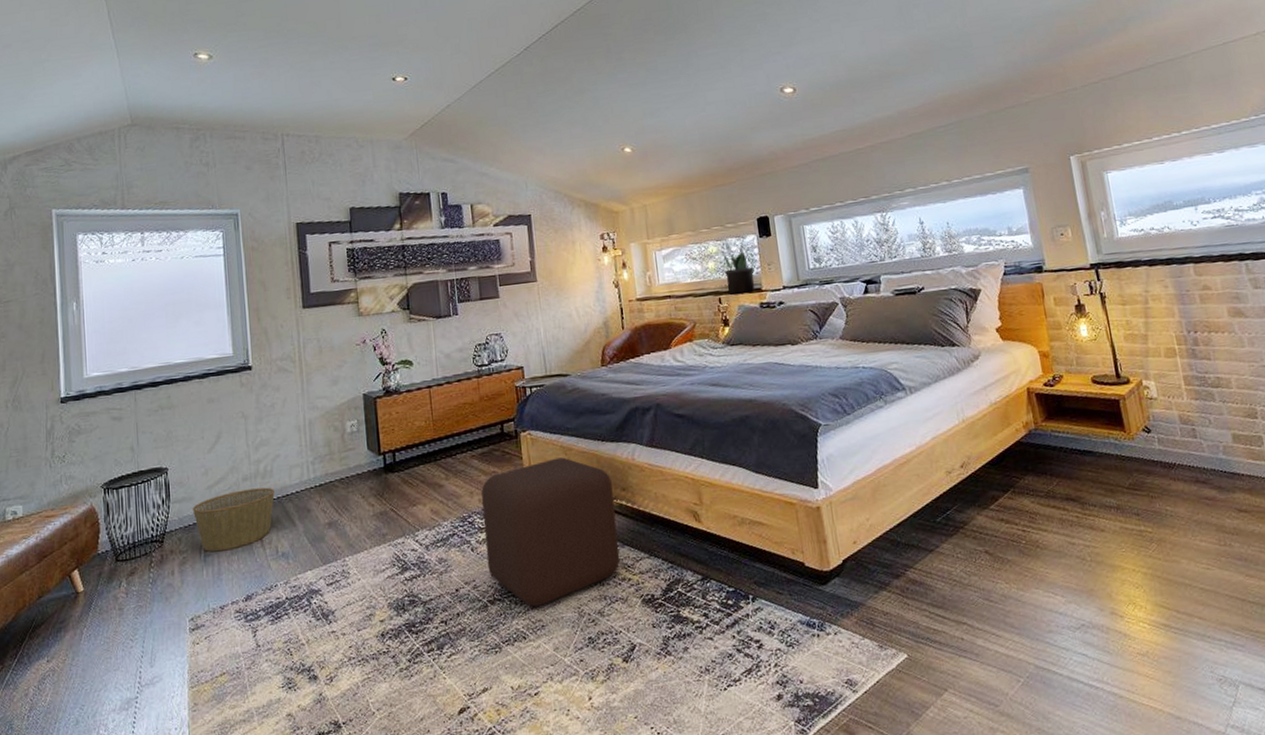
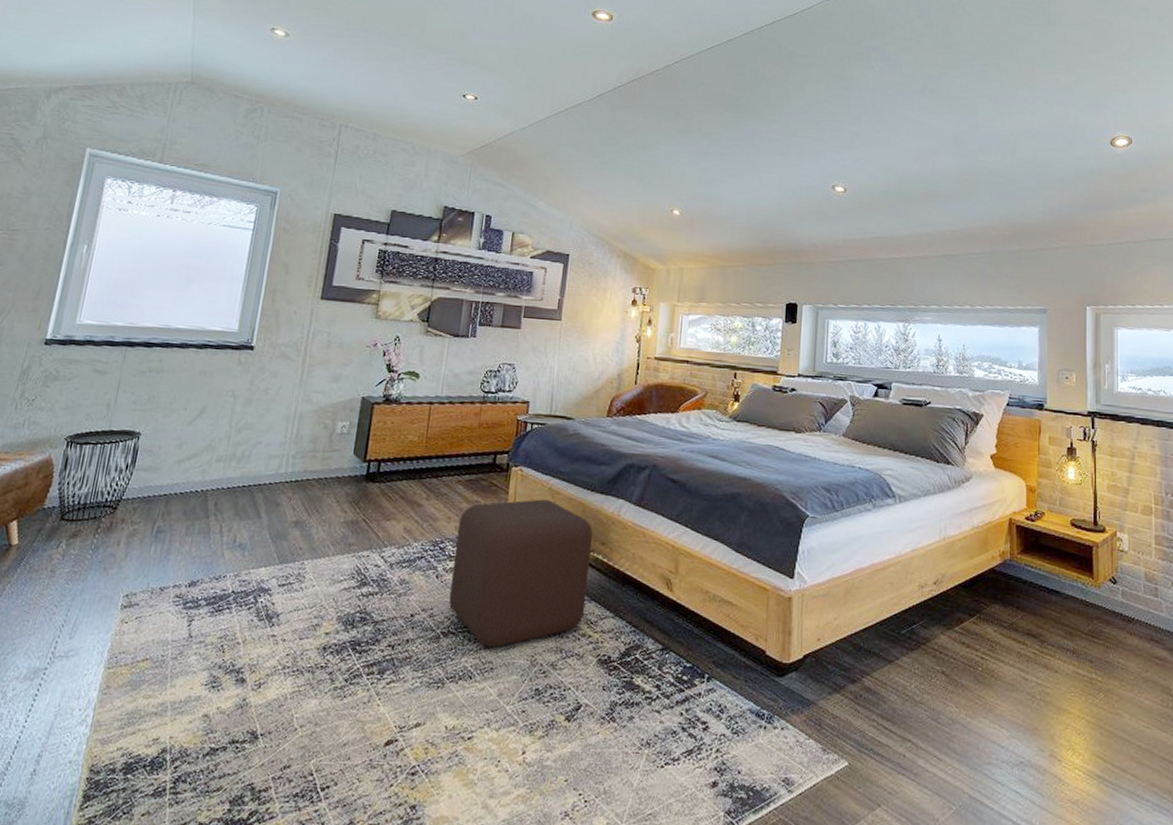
basket: present [192,487,275,552] -> none [155,470,247,531]
planter: present [721,249,756,296] -> none [744,327,774,375]

